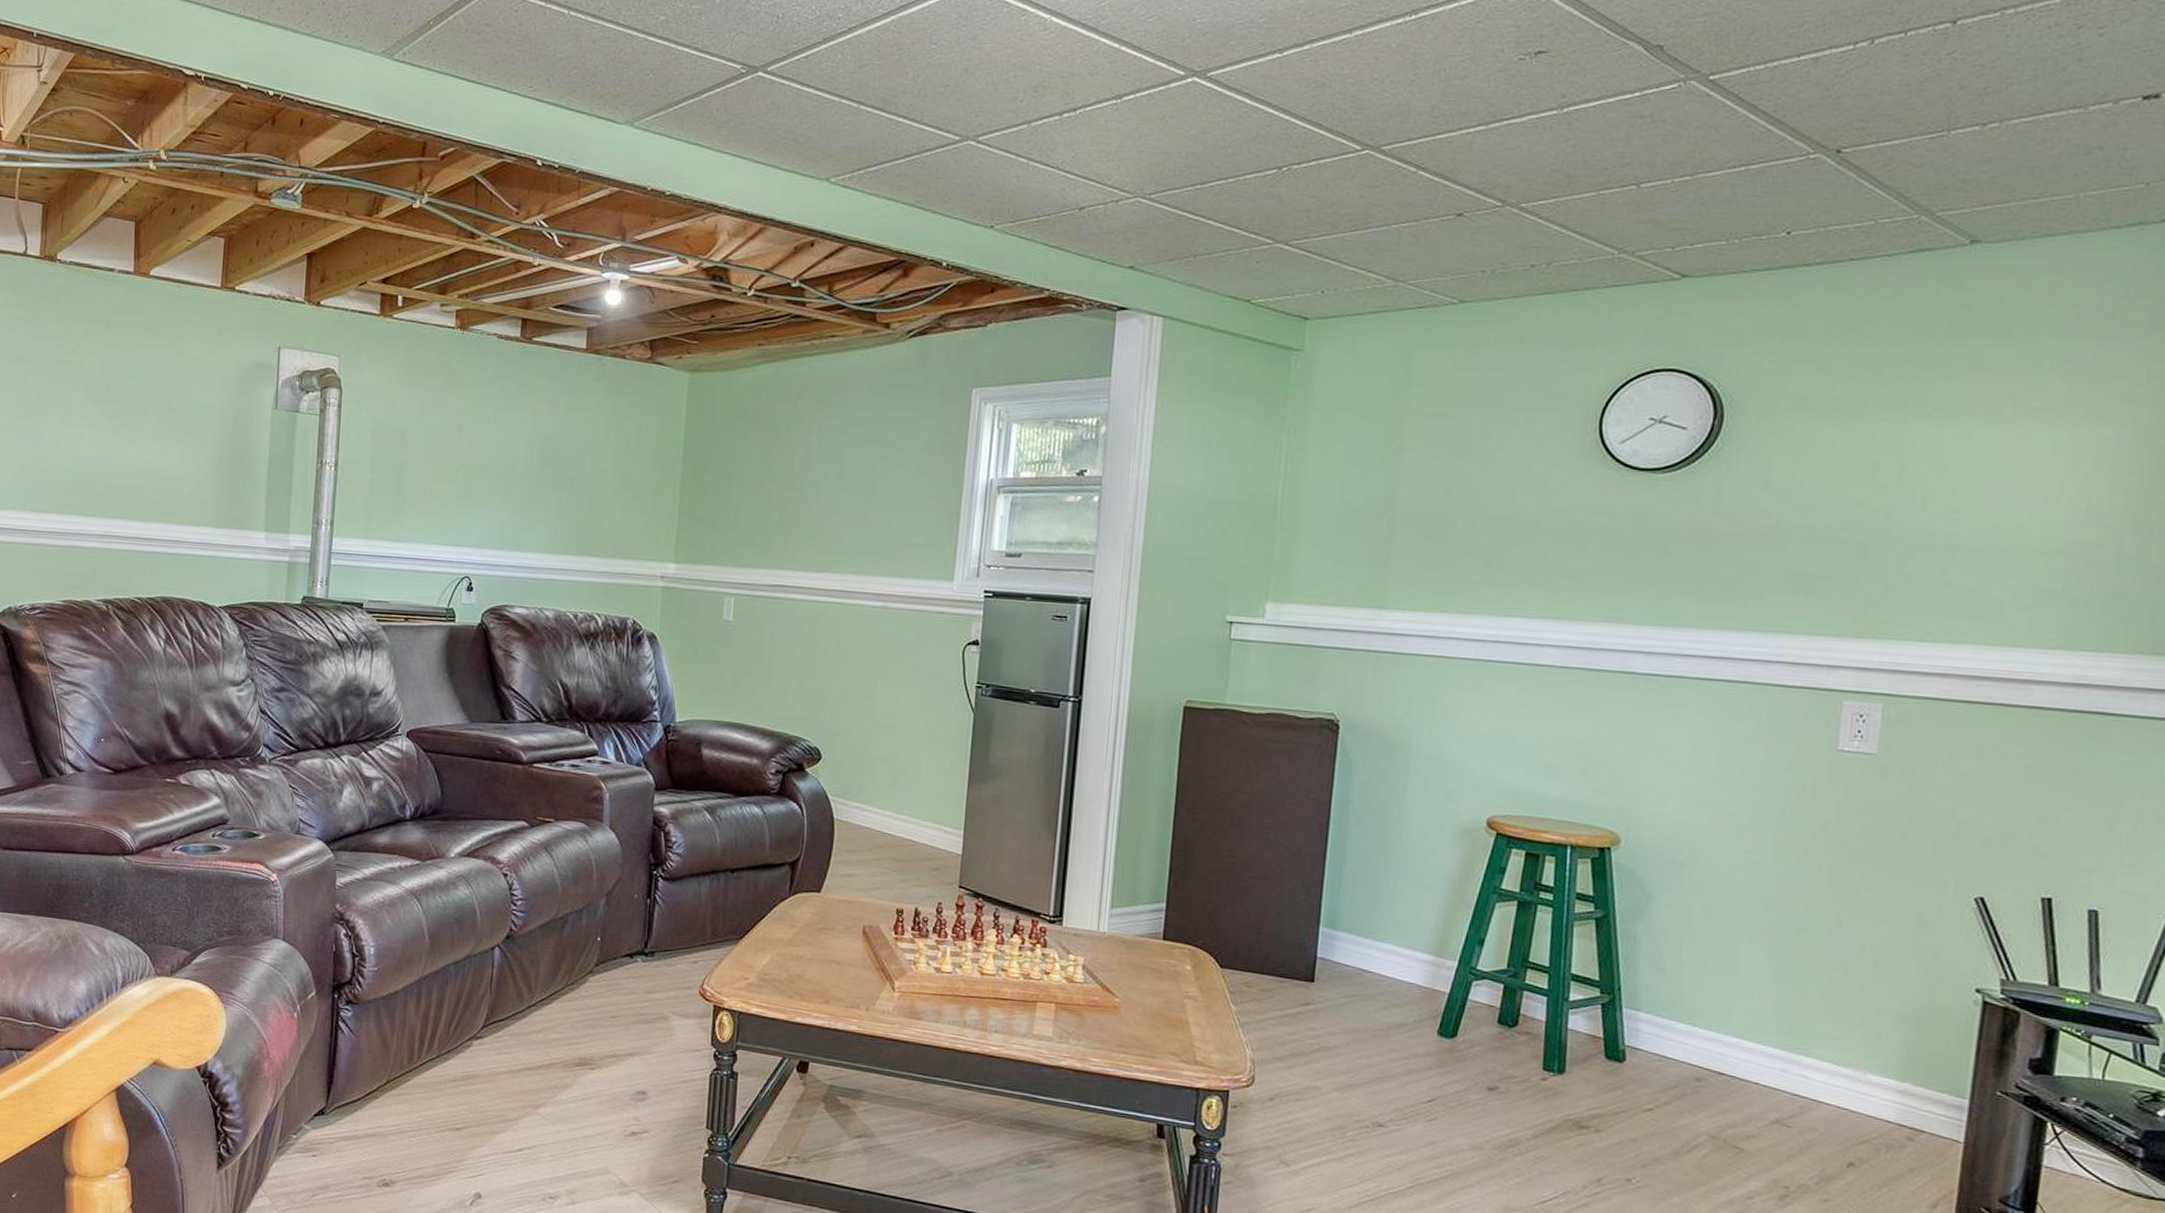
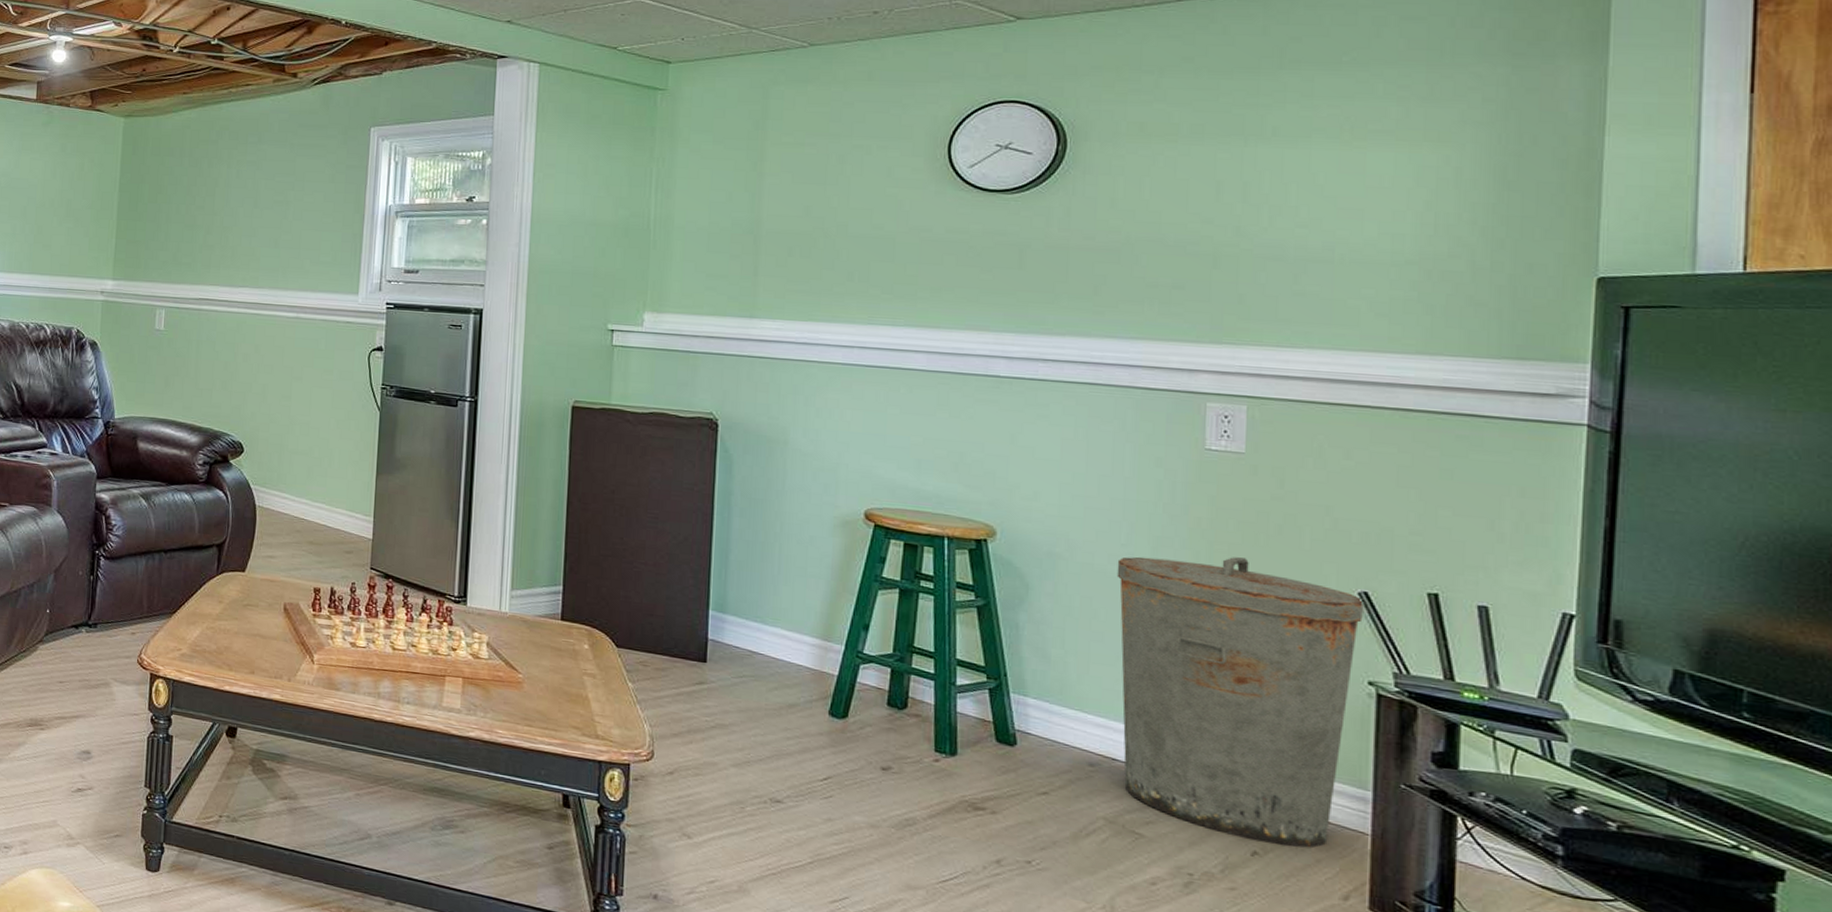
trash can: none [1729,863,1979,1158] -> present [1116,556,1364,849]

